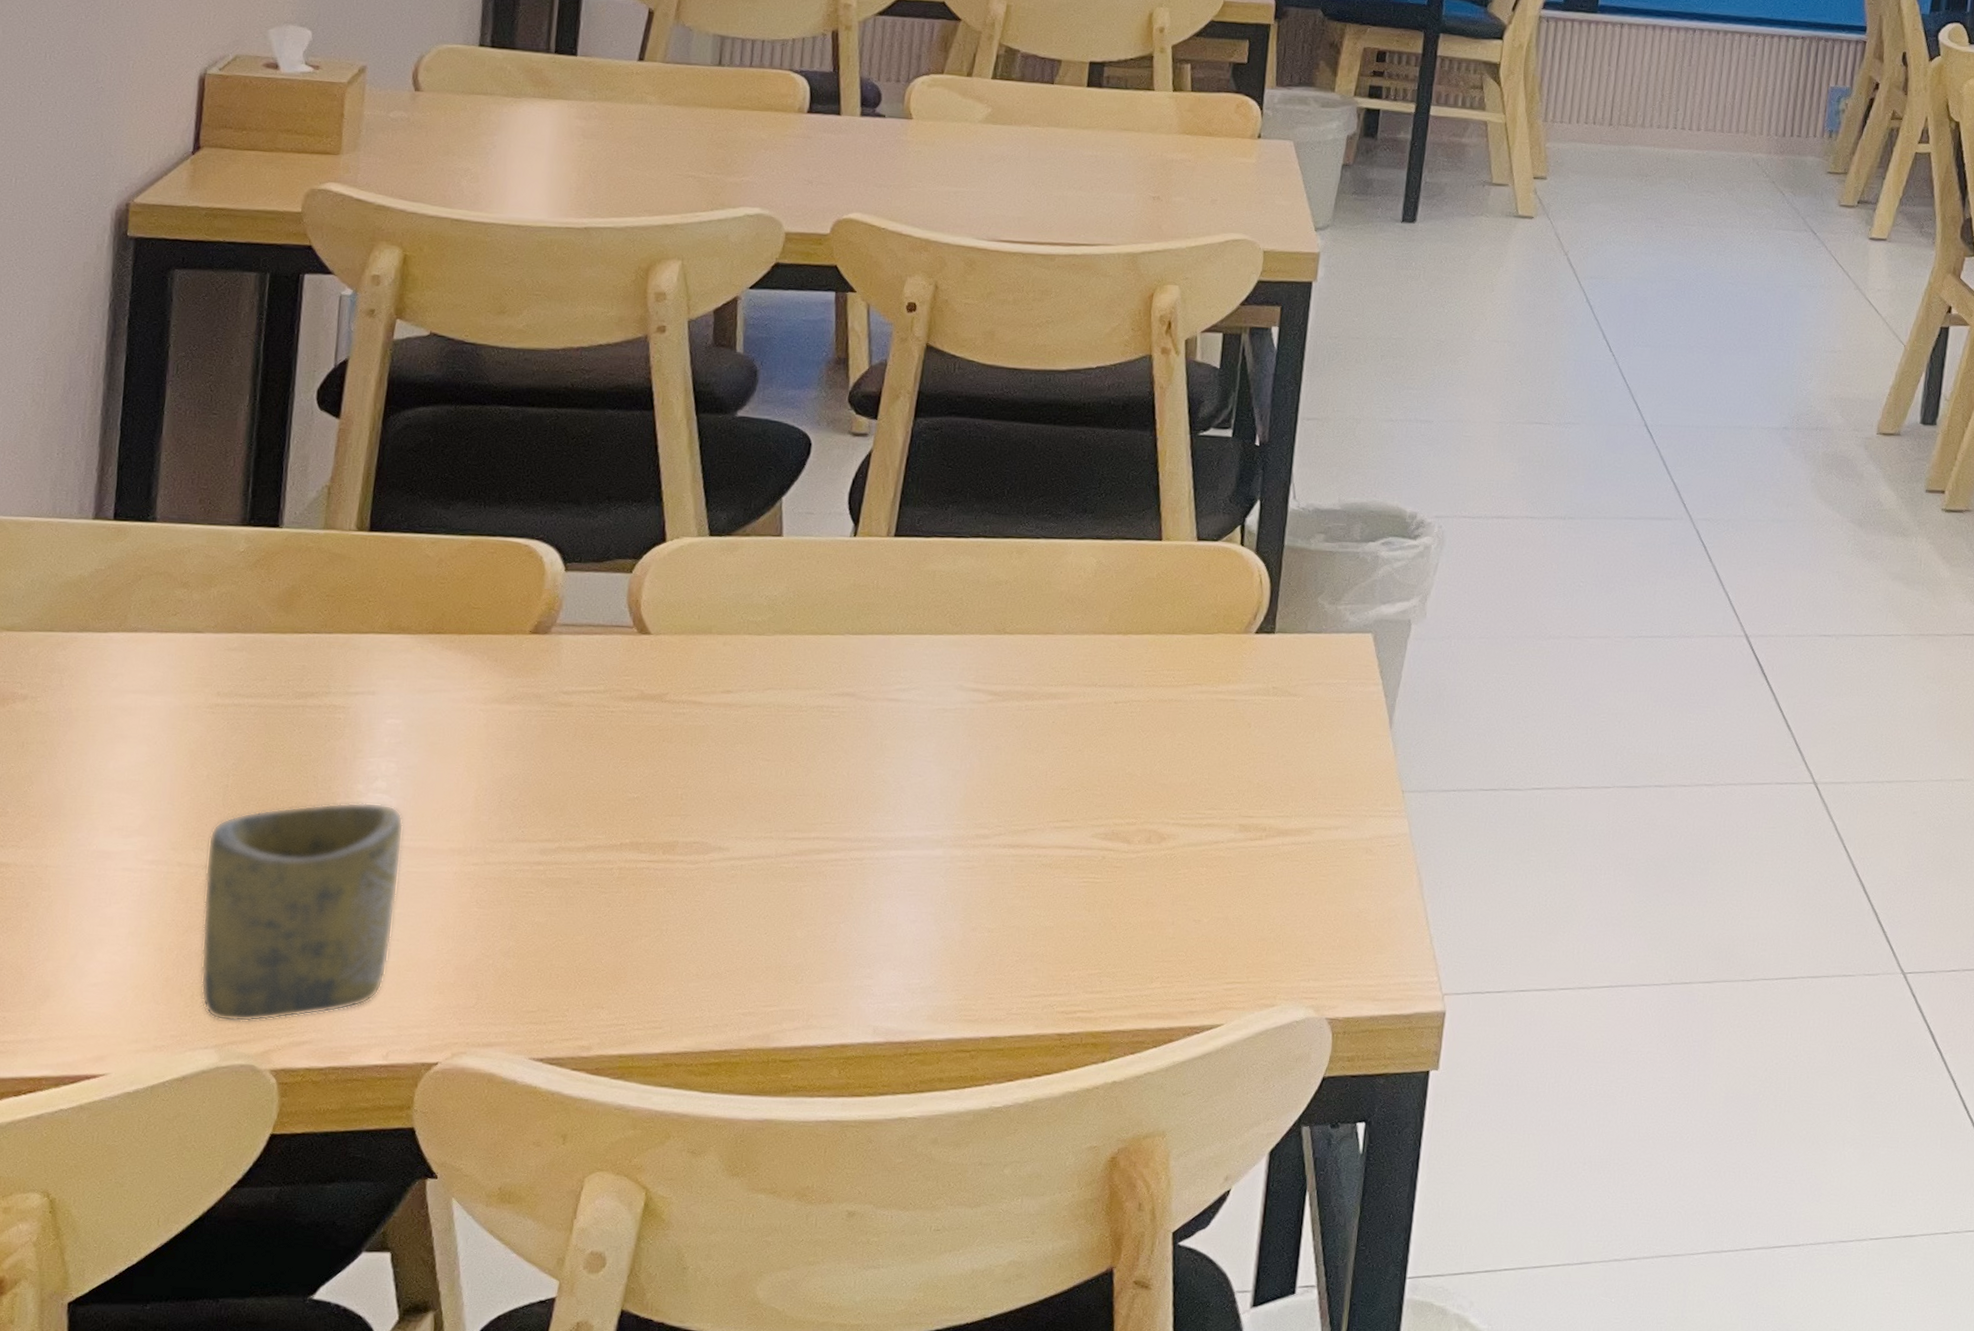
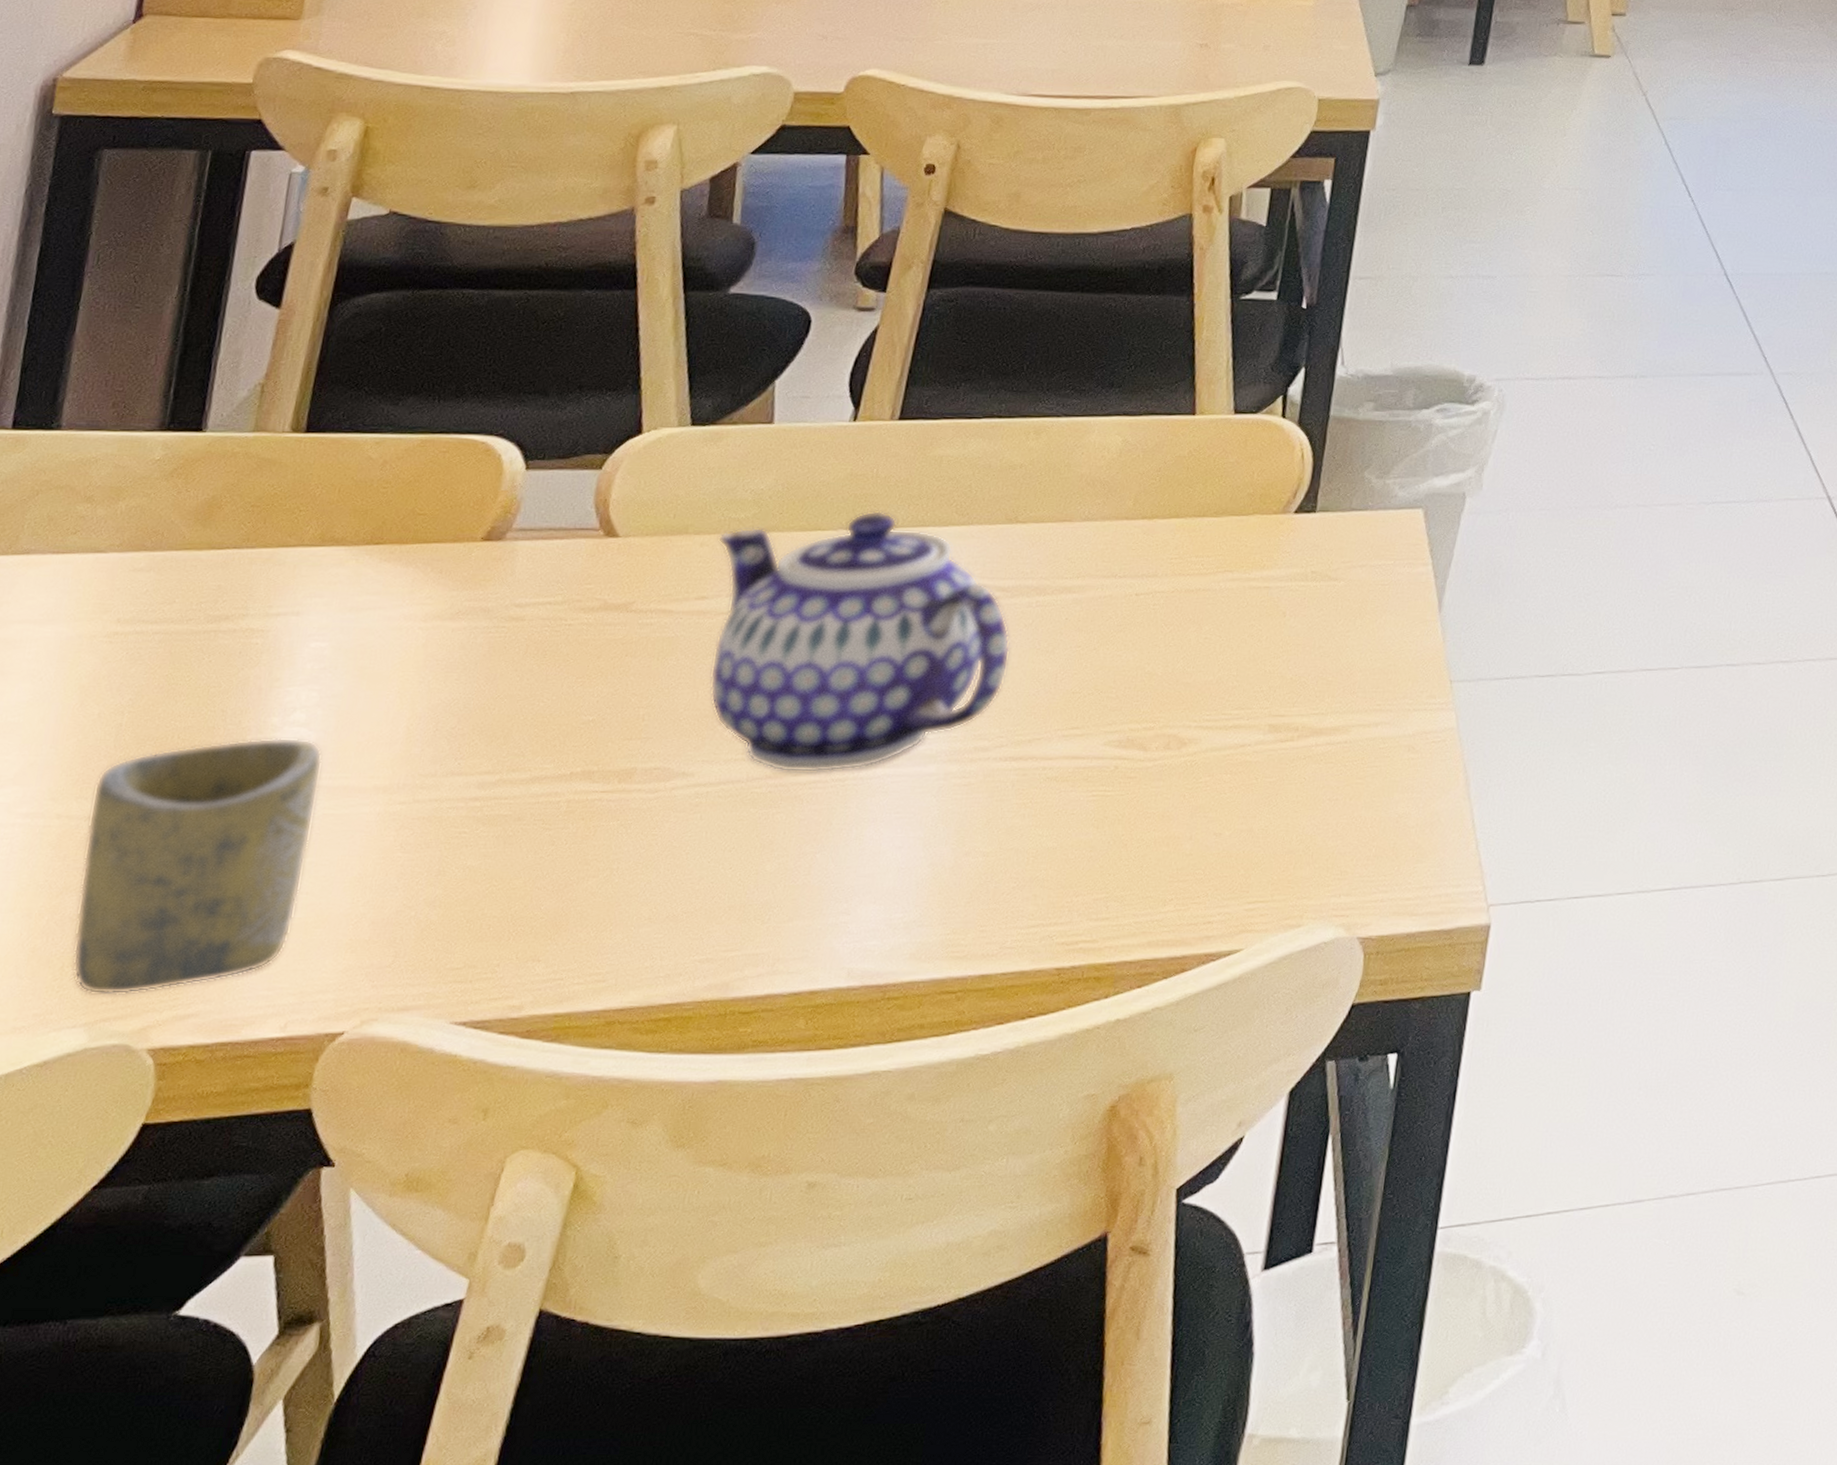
teapot: none [738,618,1004,852] -> present [709,510,1010,773]

